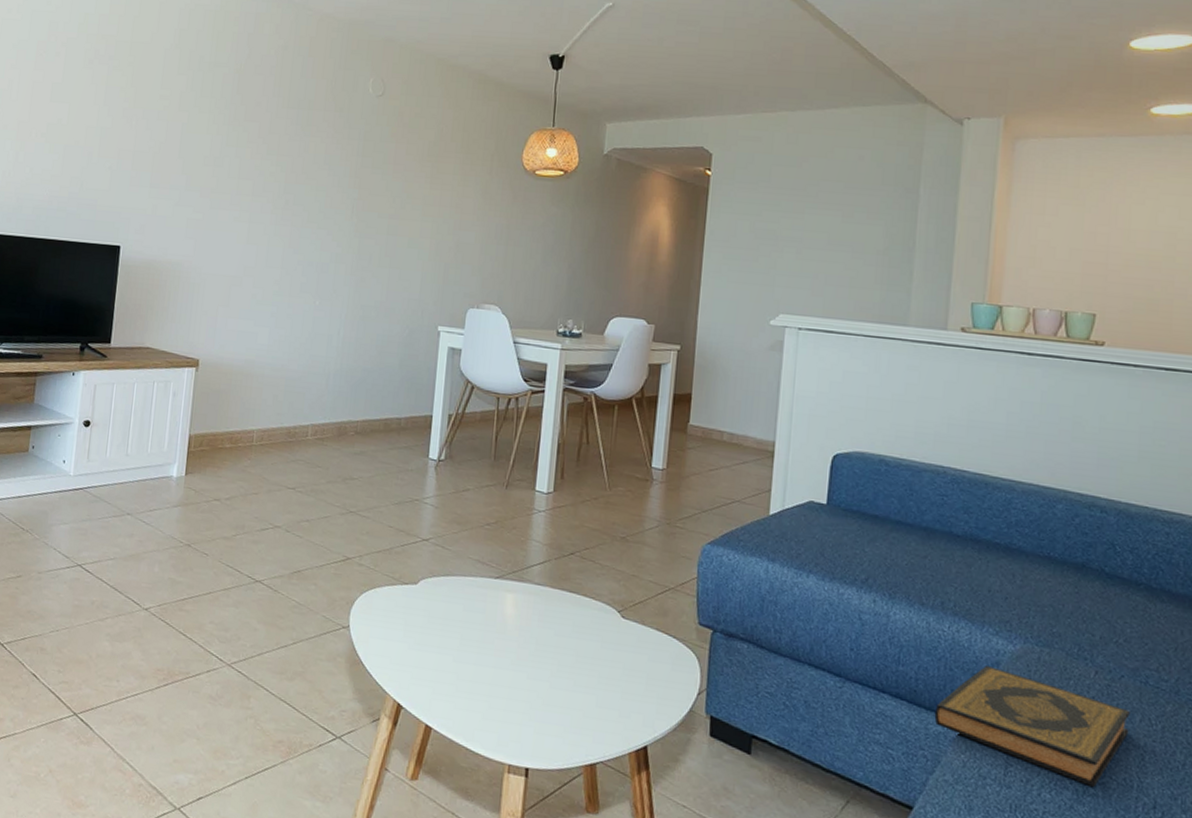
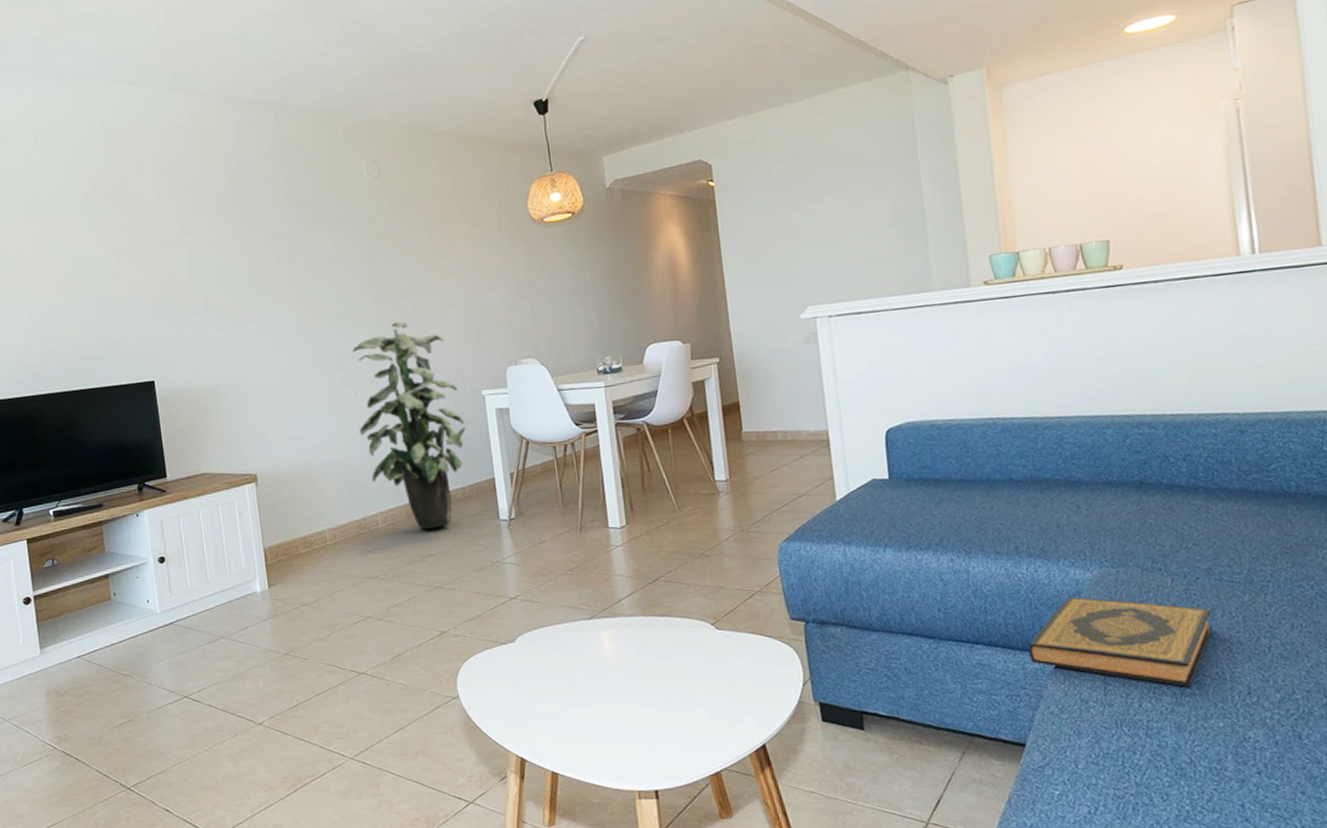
indoor plant: none [309,240,416,453] -> present [353,321,466,530]

